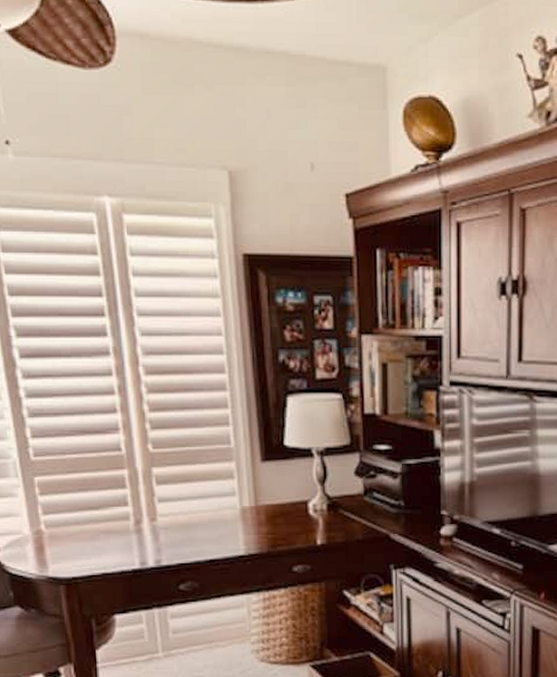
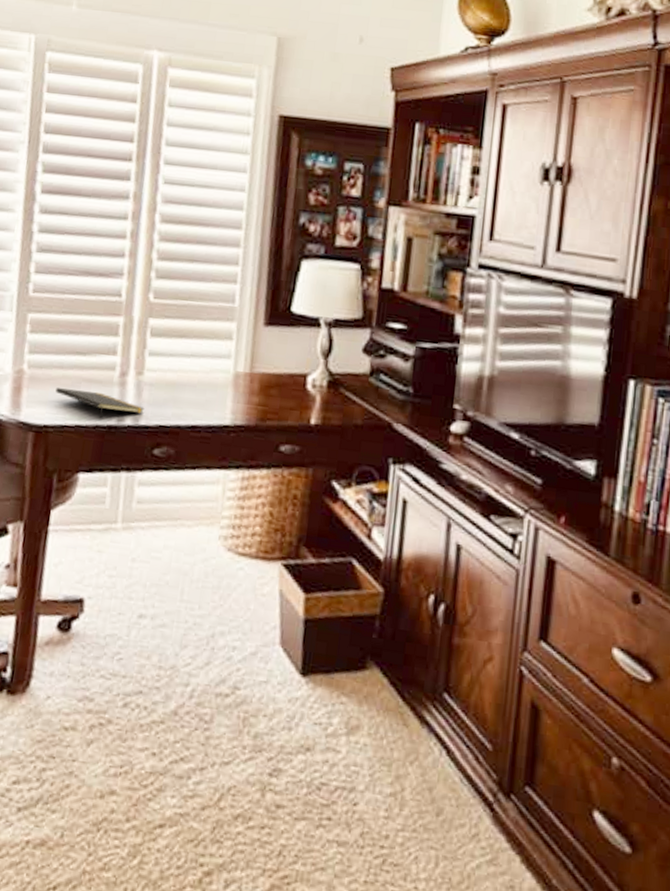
notepad: none [77,541,164,566] -> present [55,387,145,420]

